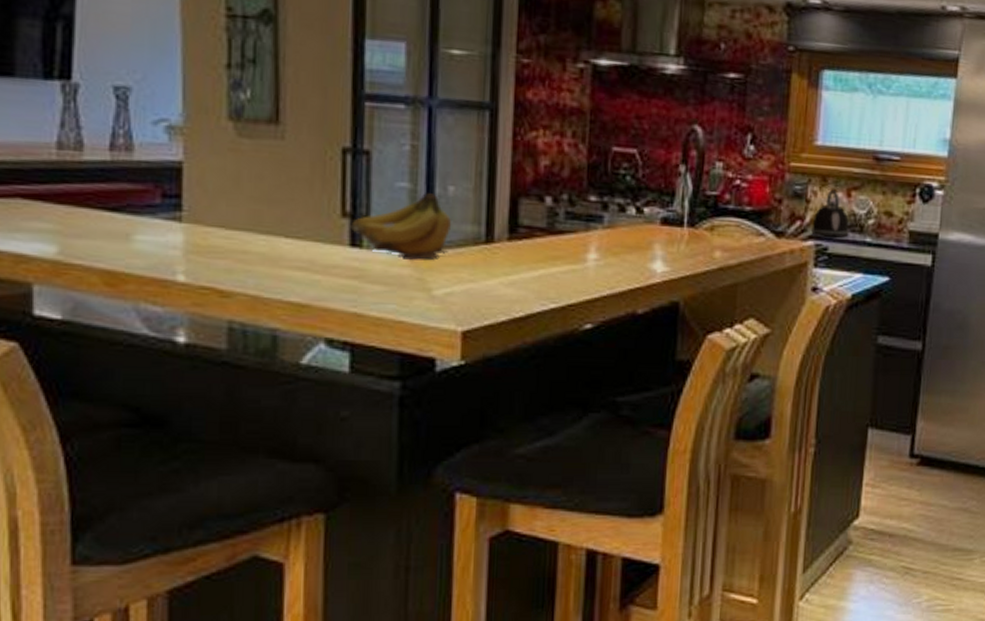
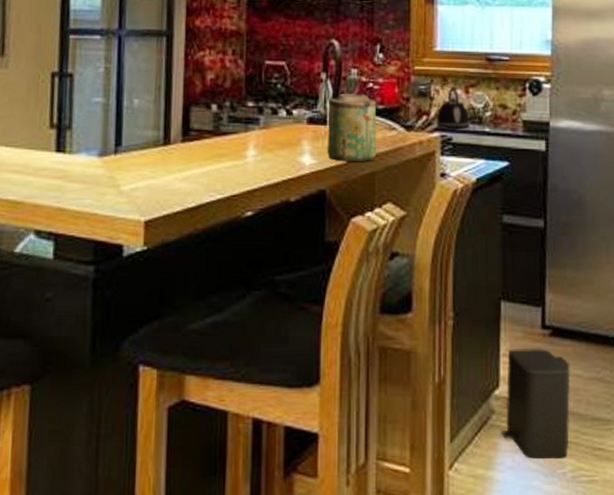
fruit: present [349,193,452,259] -> none [55,106,137,160]
canister: none [683,190,744,271] -> present [327,93,377,161]
pedal bin: none [856,477,936,589] -> present [500,348,571,459]

